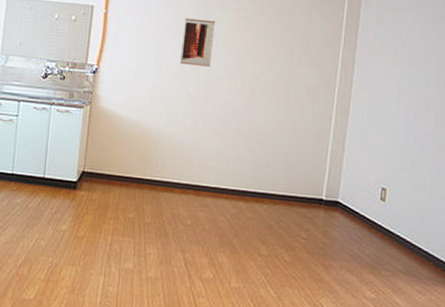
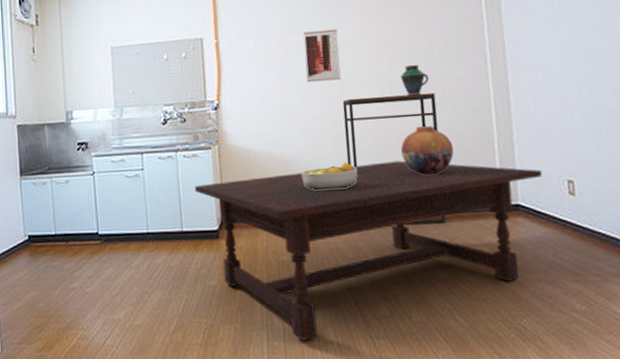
dining table: none [61,138,362,290] -> present [194,160,542,340]
fruit bowl: none [160,140,209,164] -> present [302,162,358,191]
shelving unit: none [202,85,288,208] -> present [342,92,445,226]
vase: none [249,121,295,164] -> present [401,126,454,175]
ceramic vessel: none [262,65,286,93] -> present [401,65,429,96]

